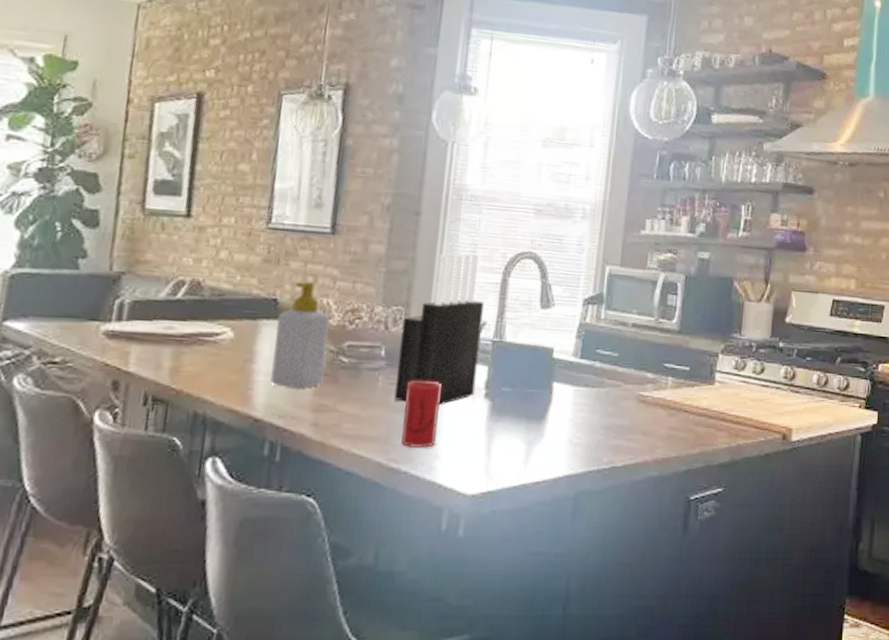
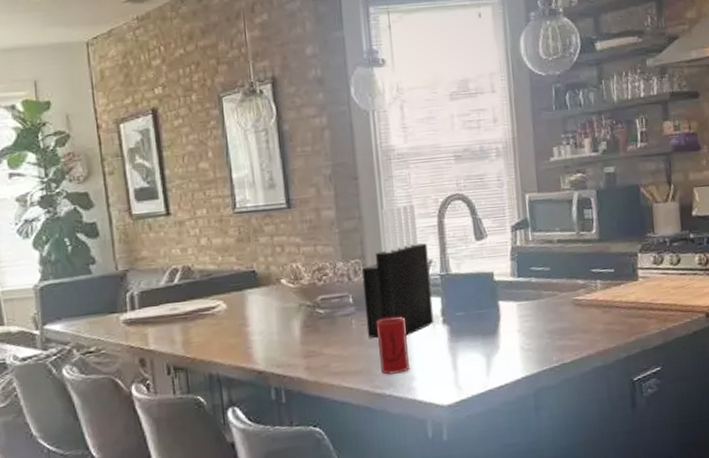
soap bottle: present [270,281,331,388] -> none [258,251,307,342]

